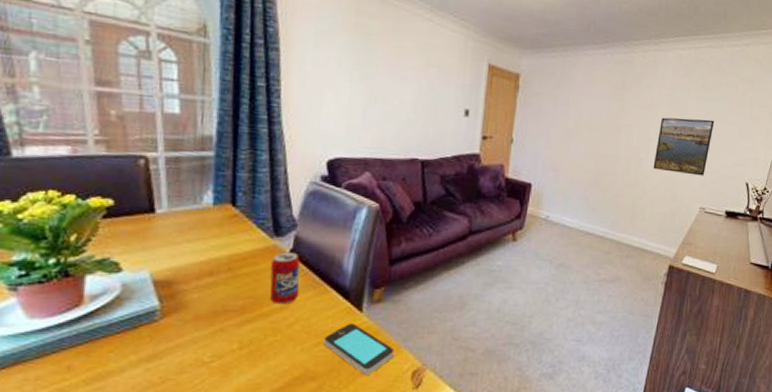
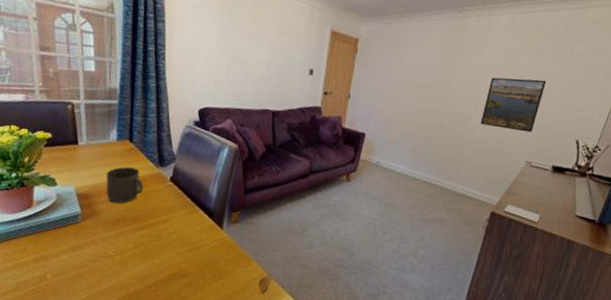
mug: none [197,240,253,290] -> present [106,167,144,204]
beverage can: present [269,252,300,305] -> none [155,178,178,219]
smartphone: present [323,324,395,375] -> none [193,237,247,278]

